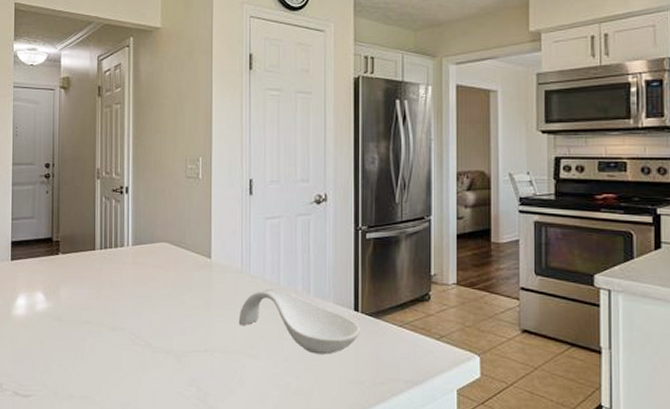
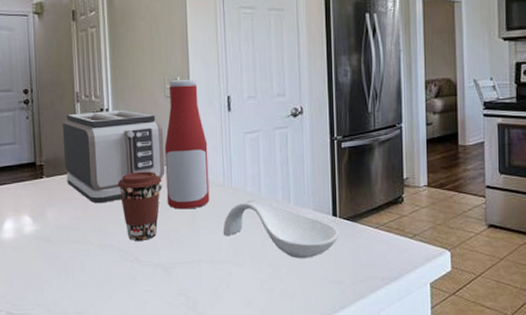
toaster: none [81,189,183,284] -> present [62,110,165,204]
coffee cup: none [132,252,178,325] -> present [117,171,162,241]
bottle: none [182,159,227,295] -> present [164,79,210,210]

